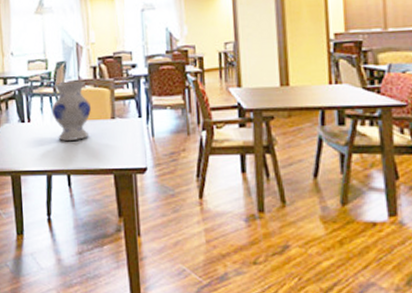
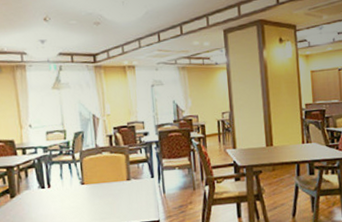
vase: present [51,81,92,141] -> none [70,149,109,203]

